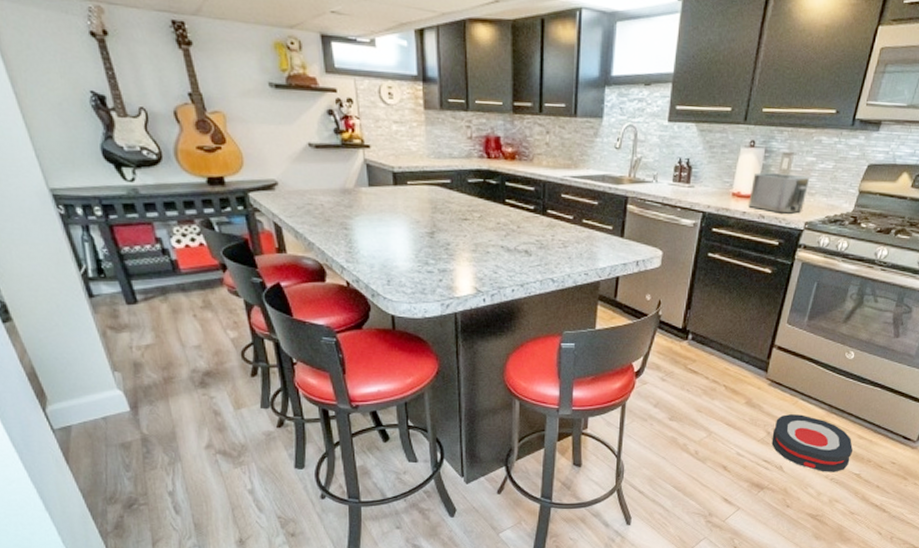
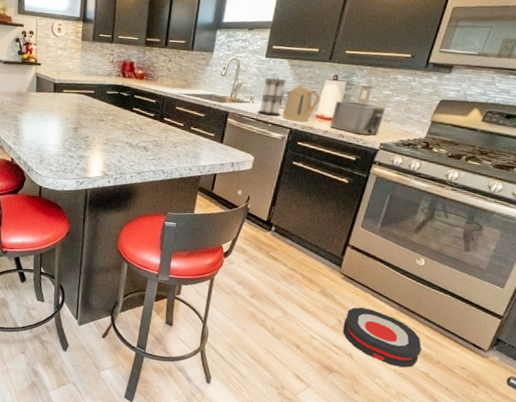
spice rack: none [664,142,695,199] -> present [258,73,287,117]
kettle: none [692,155,736,203] -> present [282,85,321,123]

